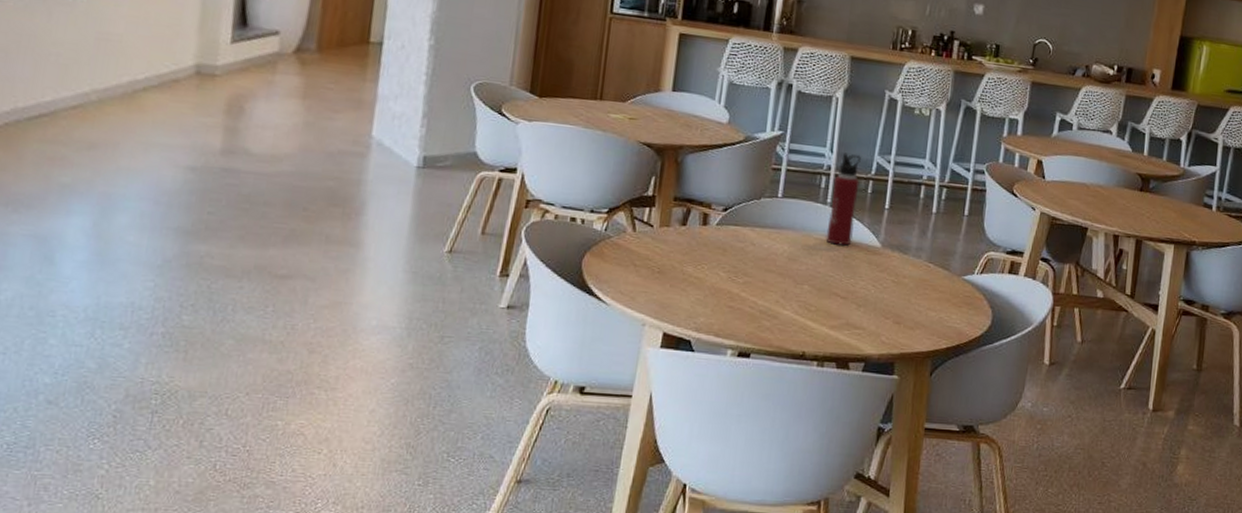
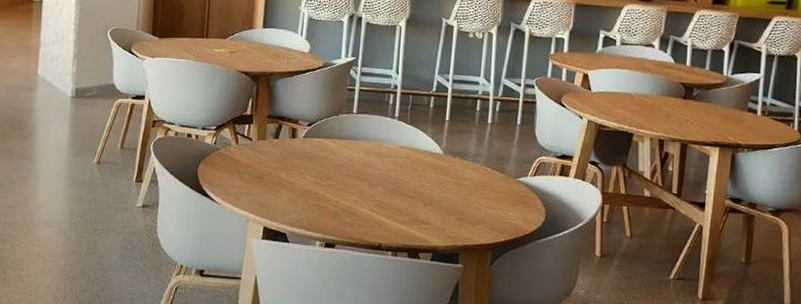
water bottle: present [825,152,861,246] -> none [395,73,423,153]

